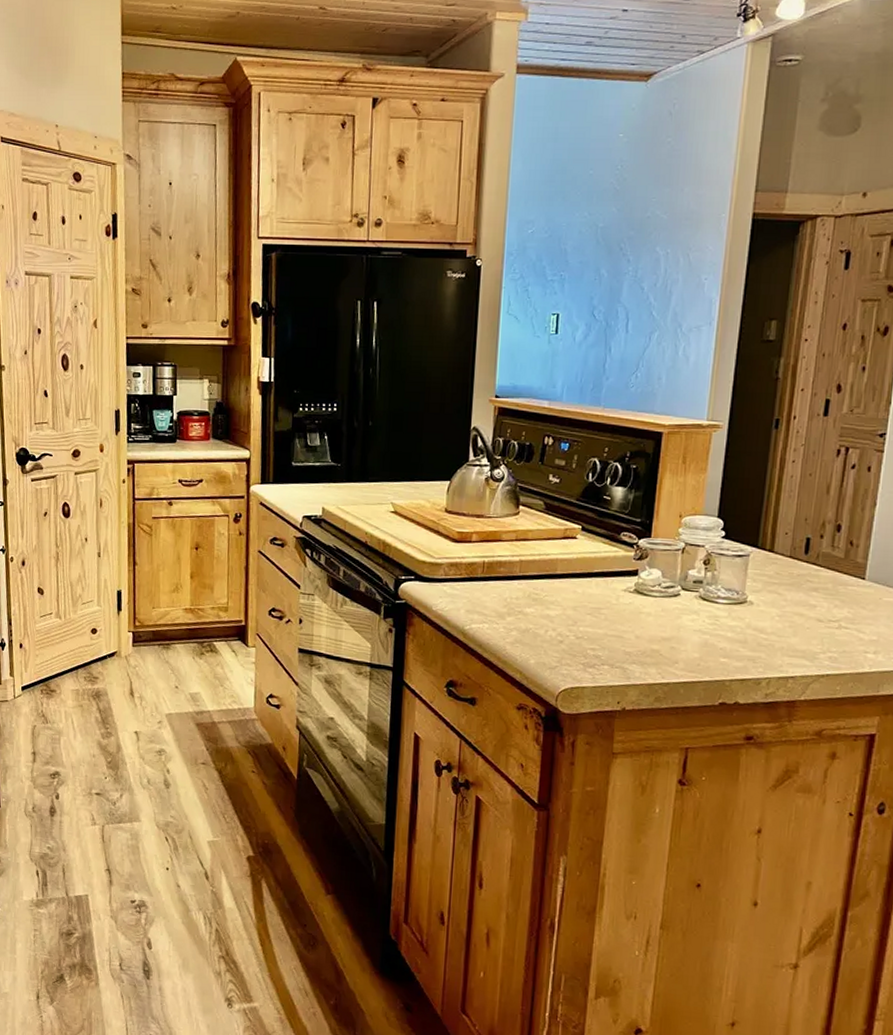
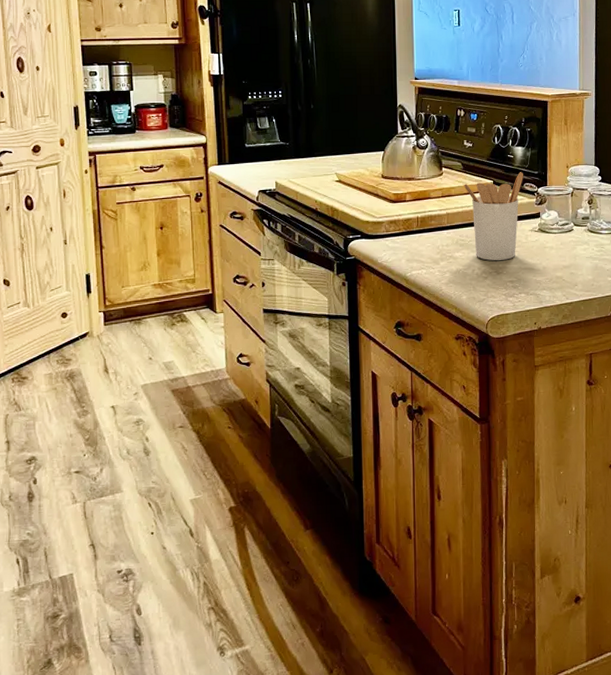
utensil holder: none [542,518,621,623] -> present [462,172,523,261]

